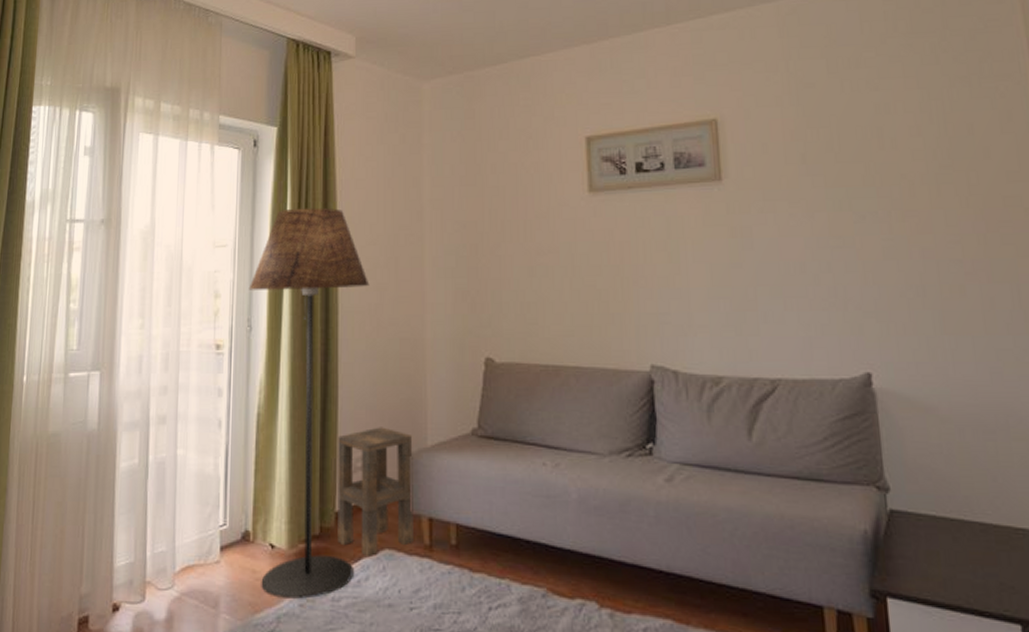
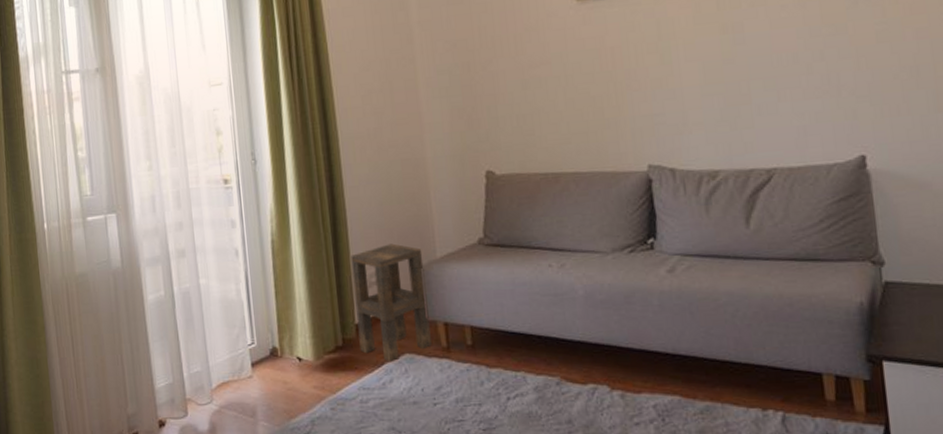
floor lamp: present [248,207,370,599] -> none [248,38,378,404]

